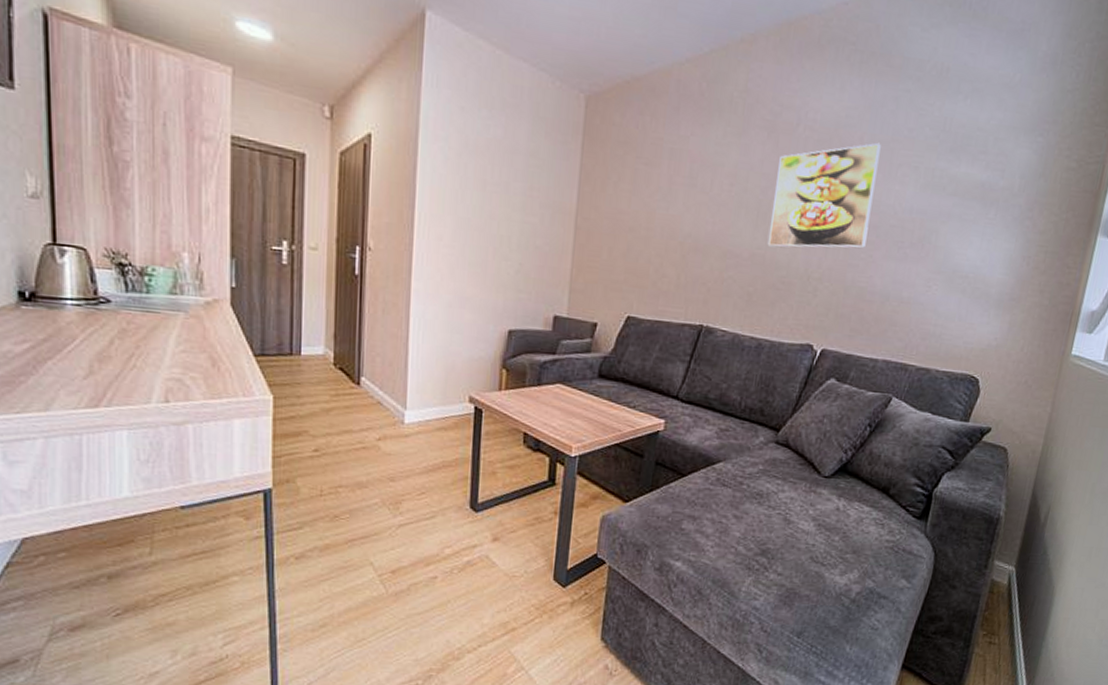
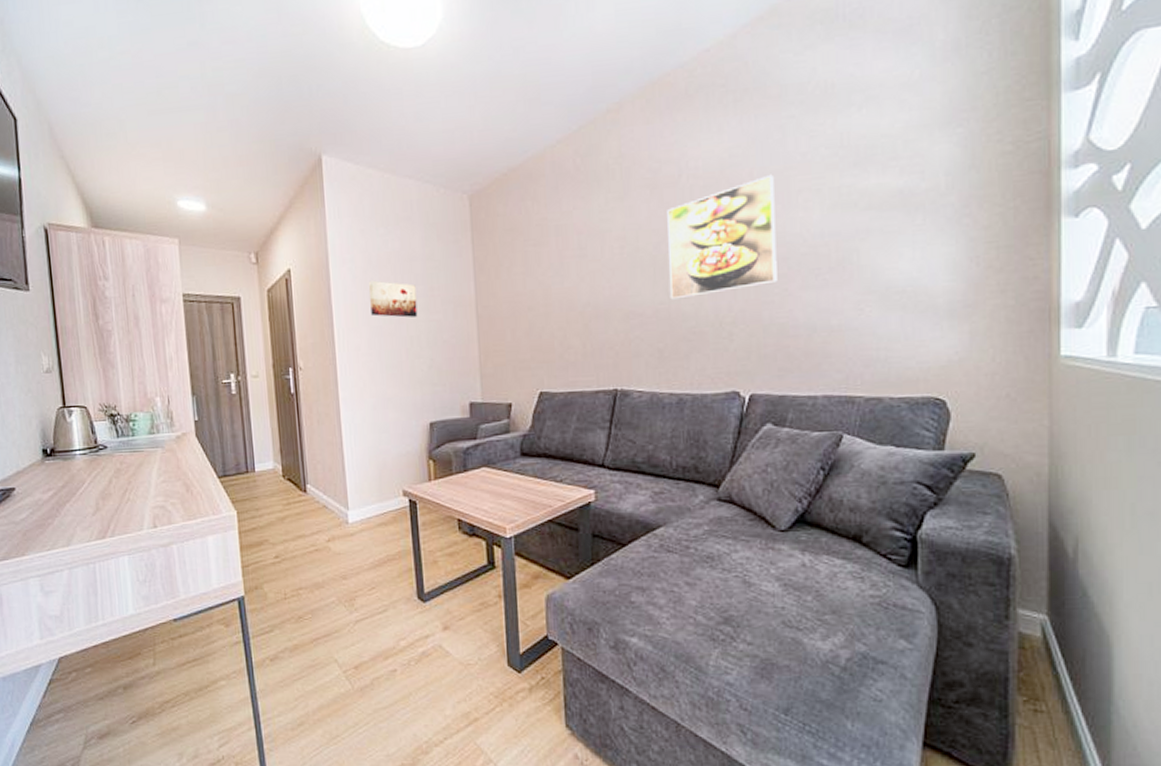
wall art: none [460,166,514,216] -> present [369,280,418,318]

